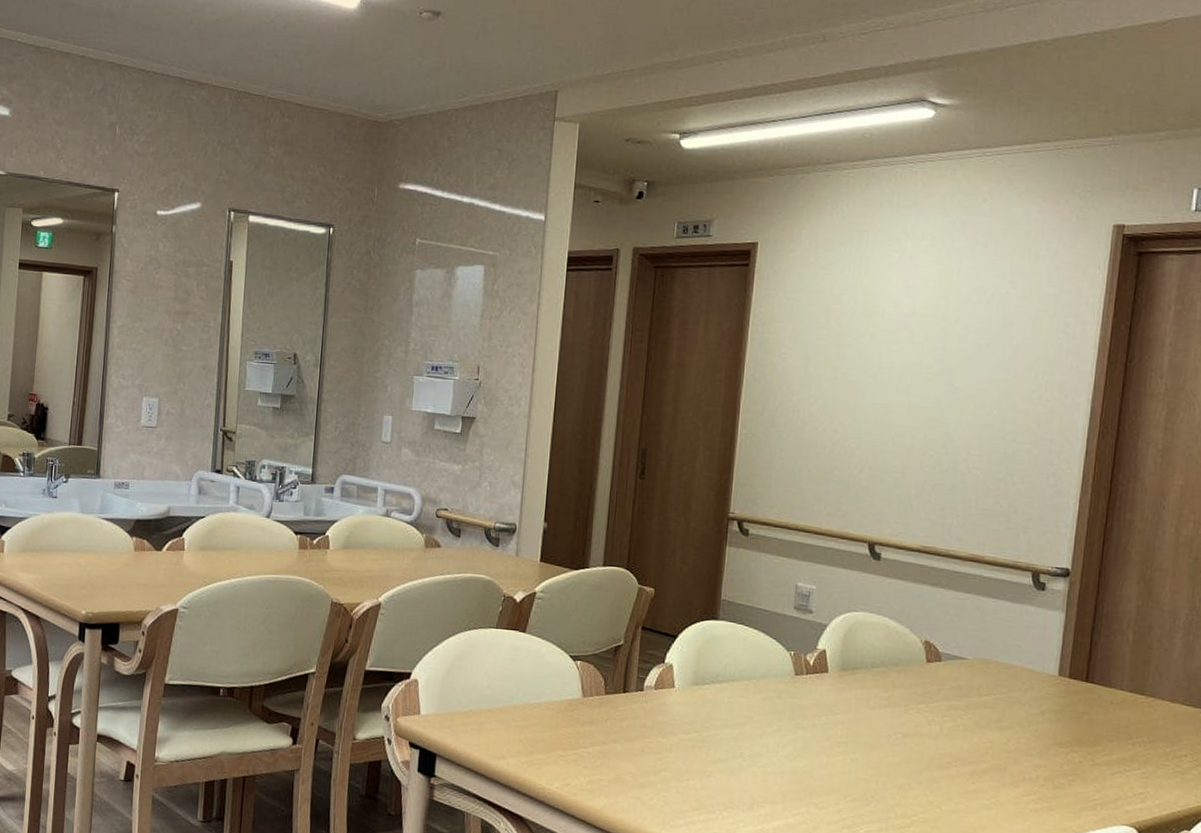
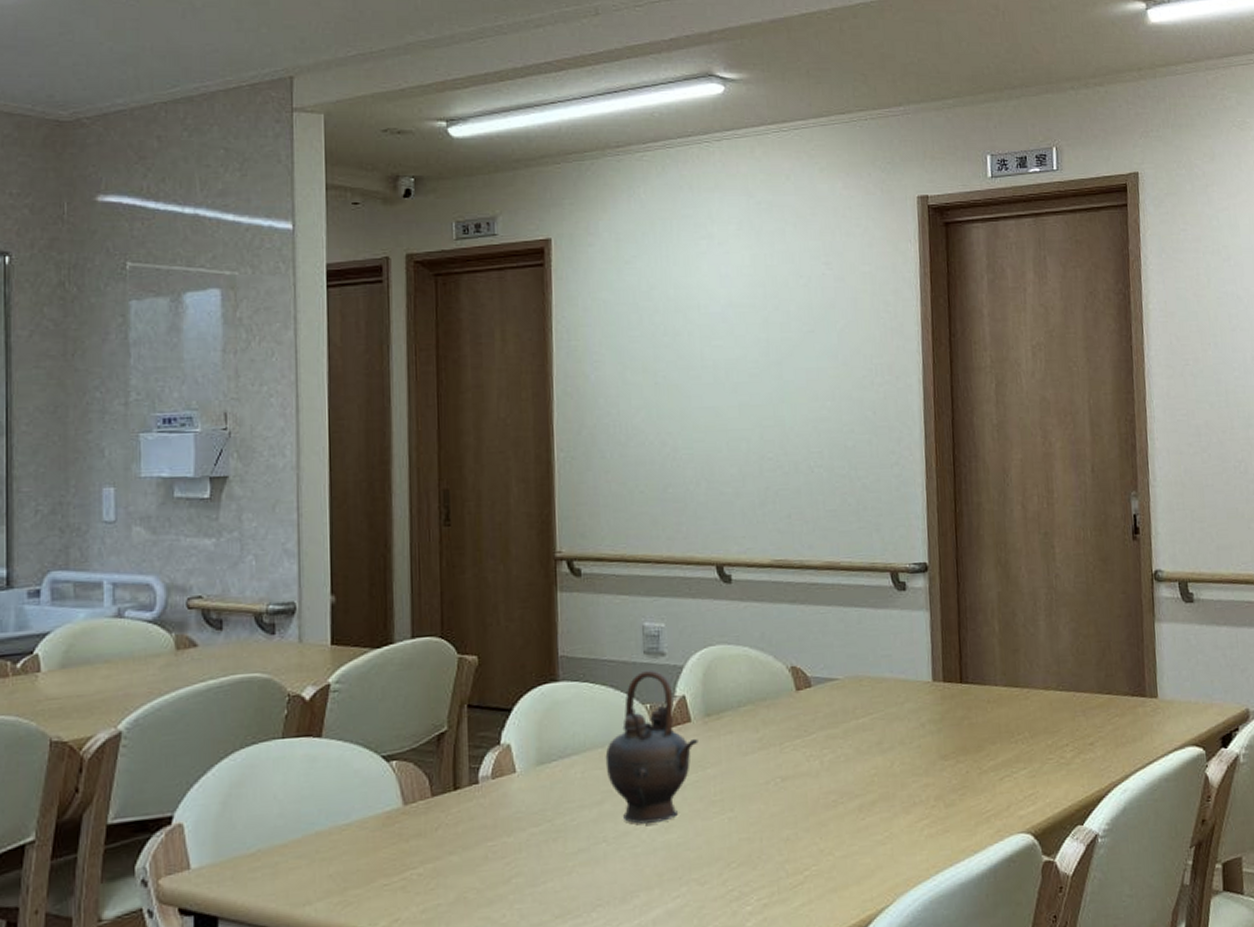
teapot: none [749,623,832,751] -> present [605,669,698,824]

